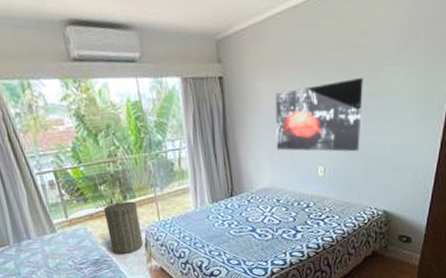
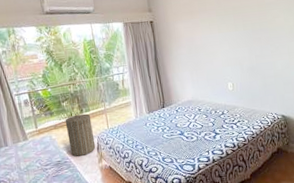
wall art: present [275,78,363,152] -> none [191,19,258,72]

